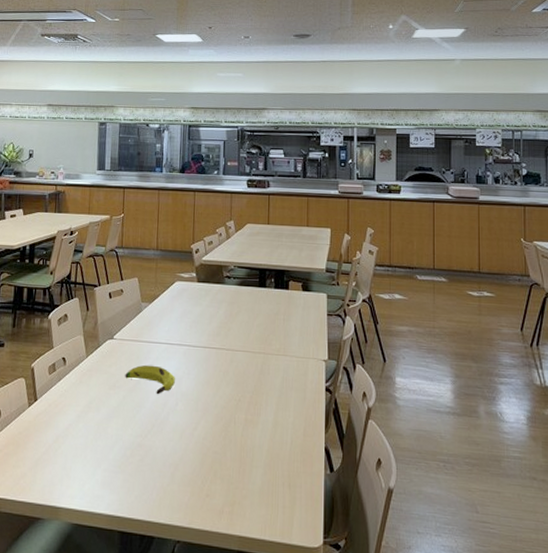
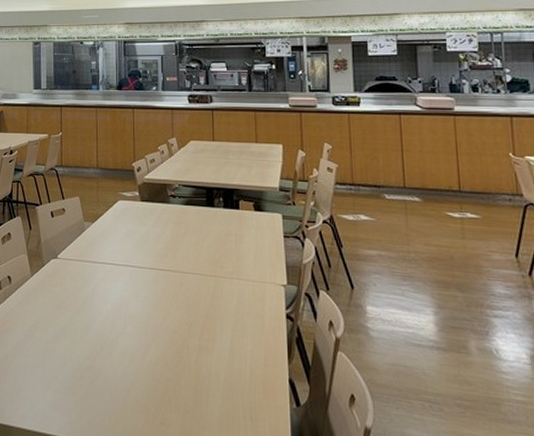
banana: present [125,364,175,395] -> none [71,285,122,317]

